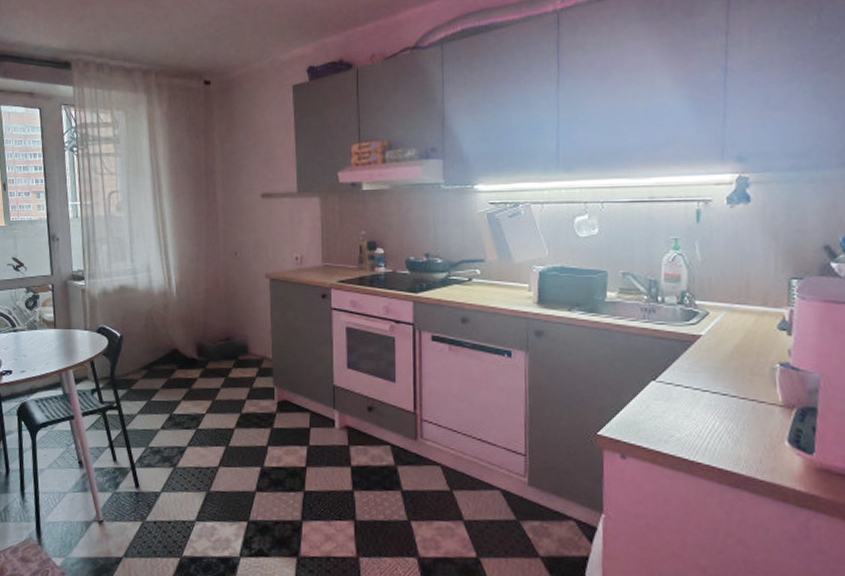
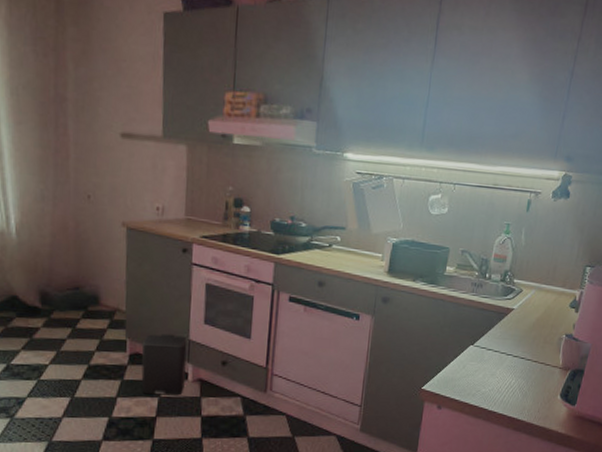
pedal bin: none [288,380,332,444] -> present [141,333,187,396]

